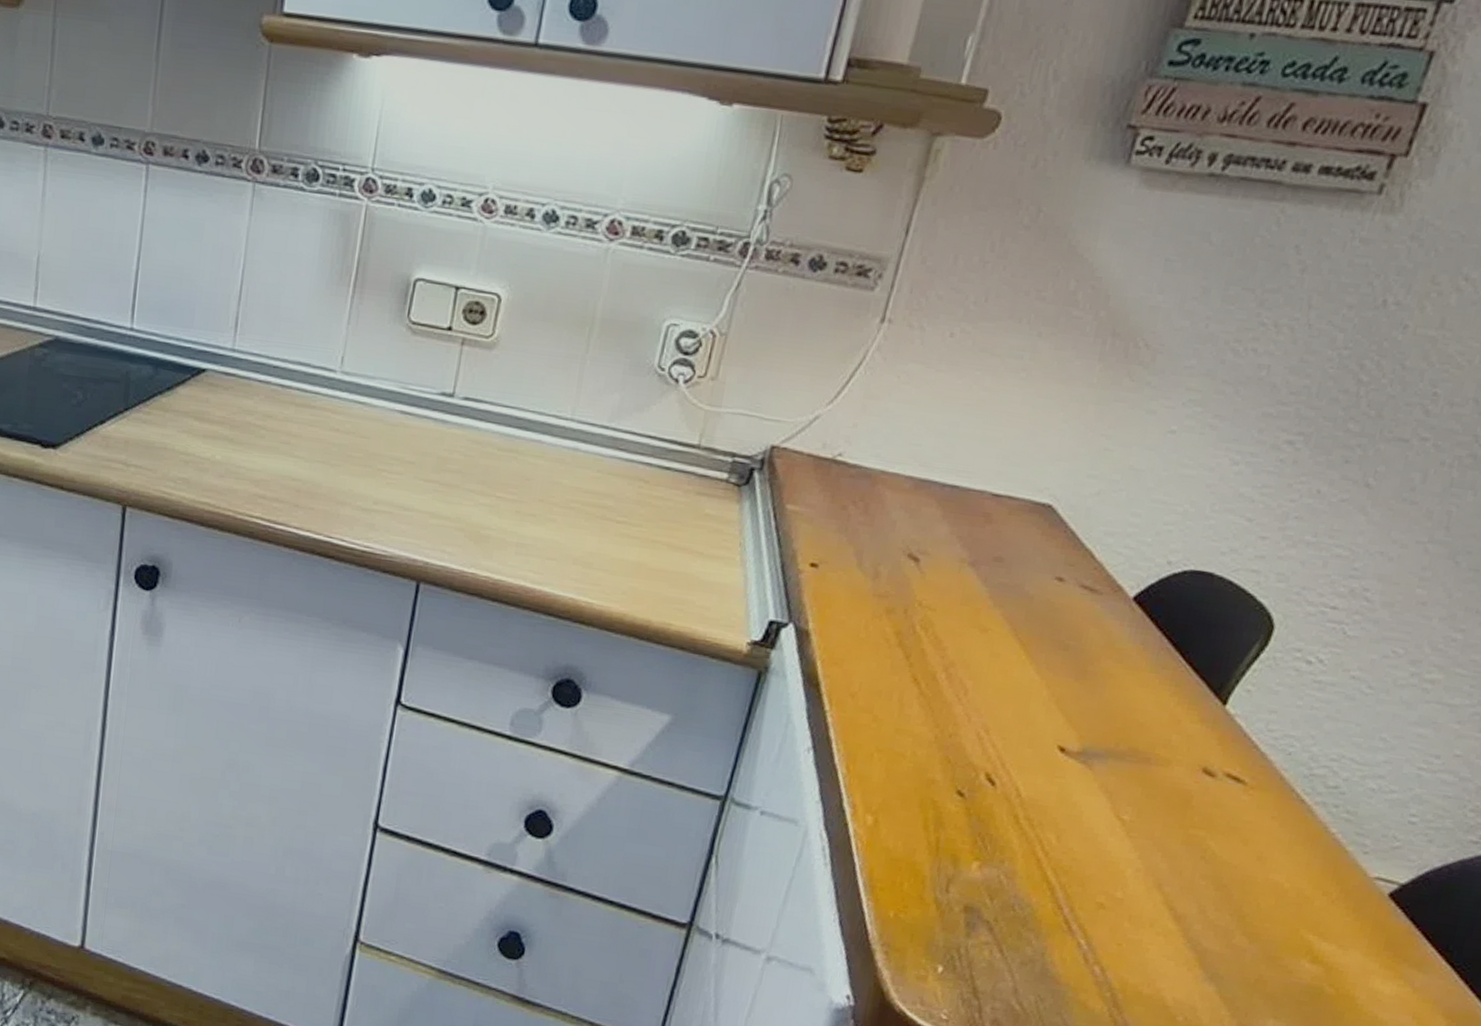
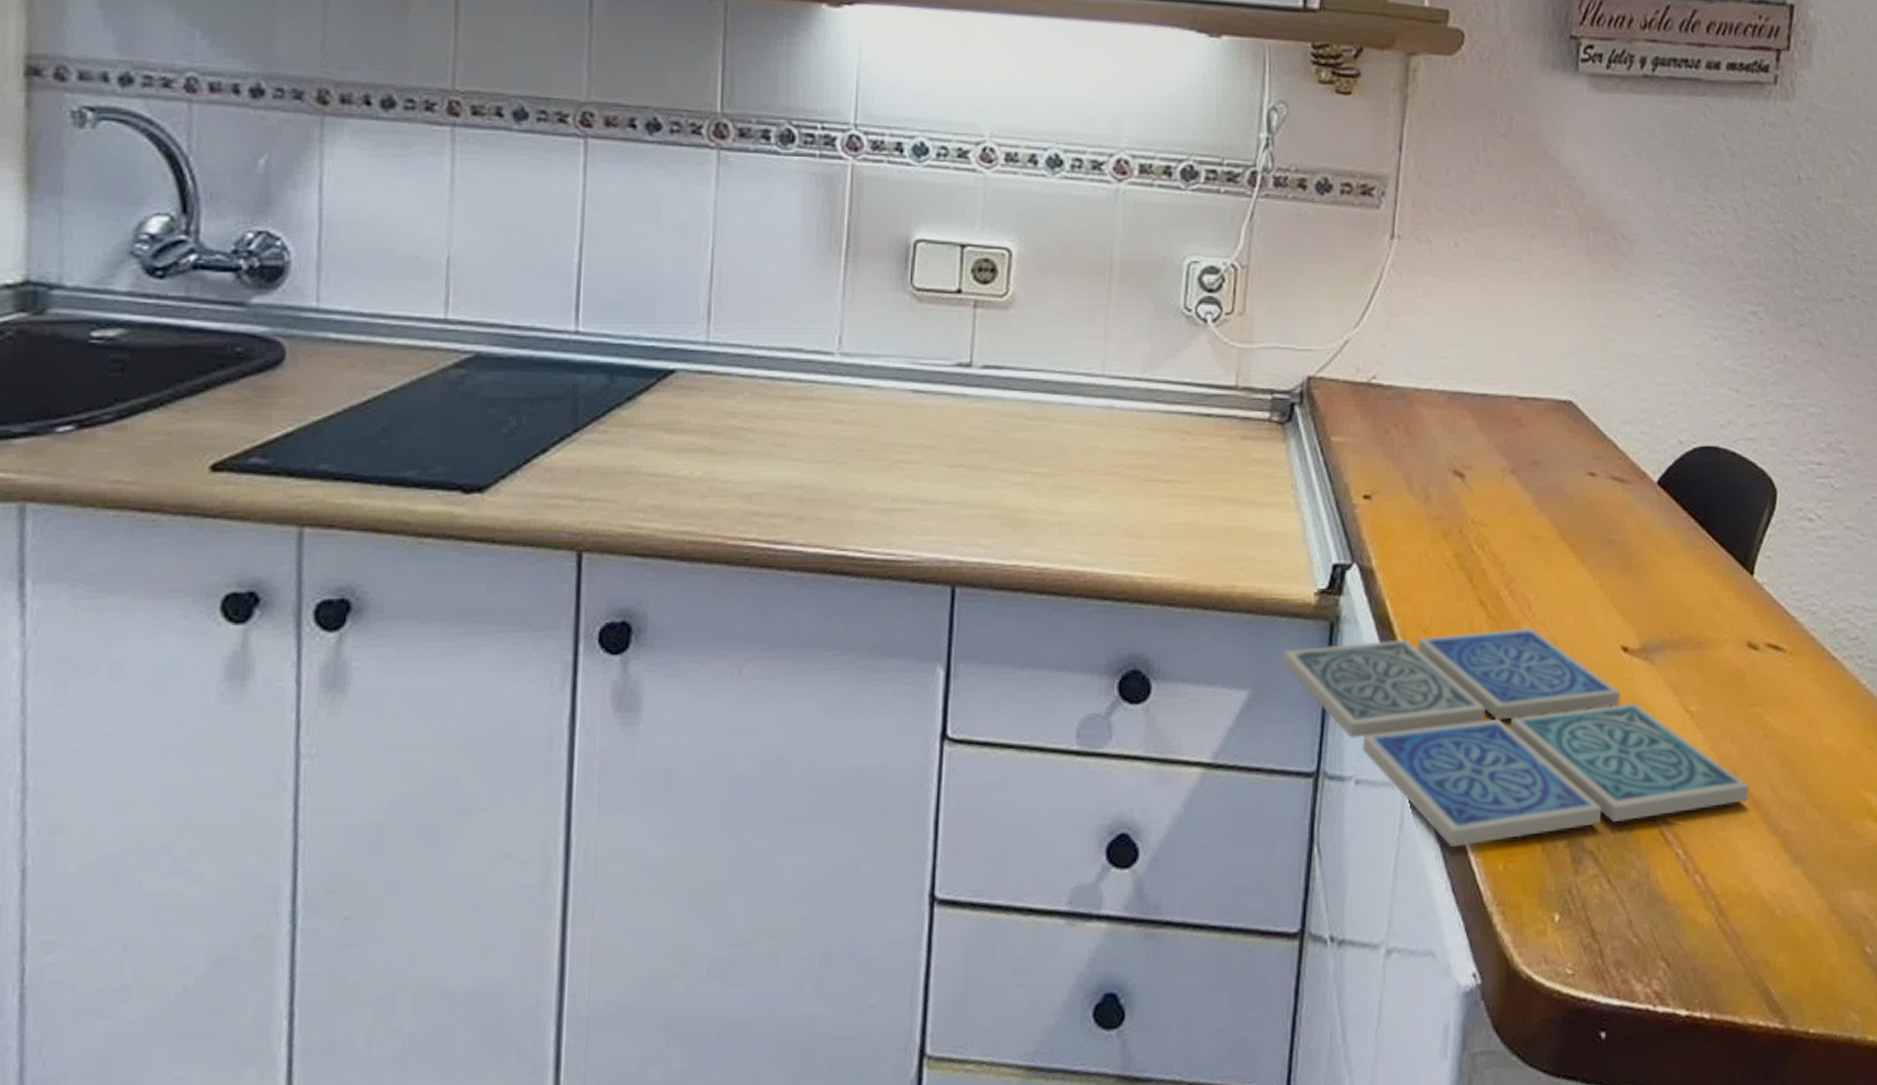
drink coaster: none [706,688,1174,914] -> present [1282,627,1750,848]

